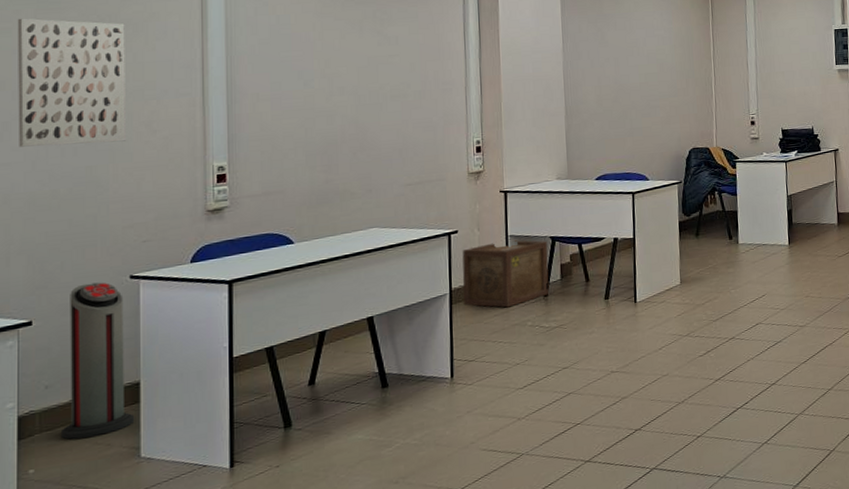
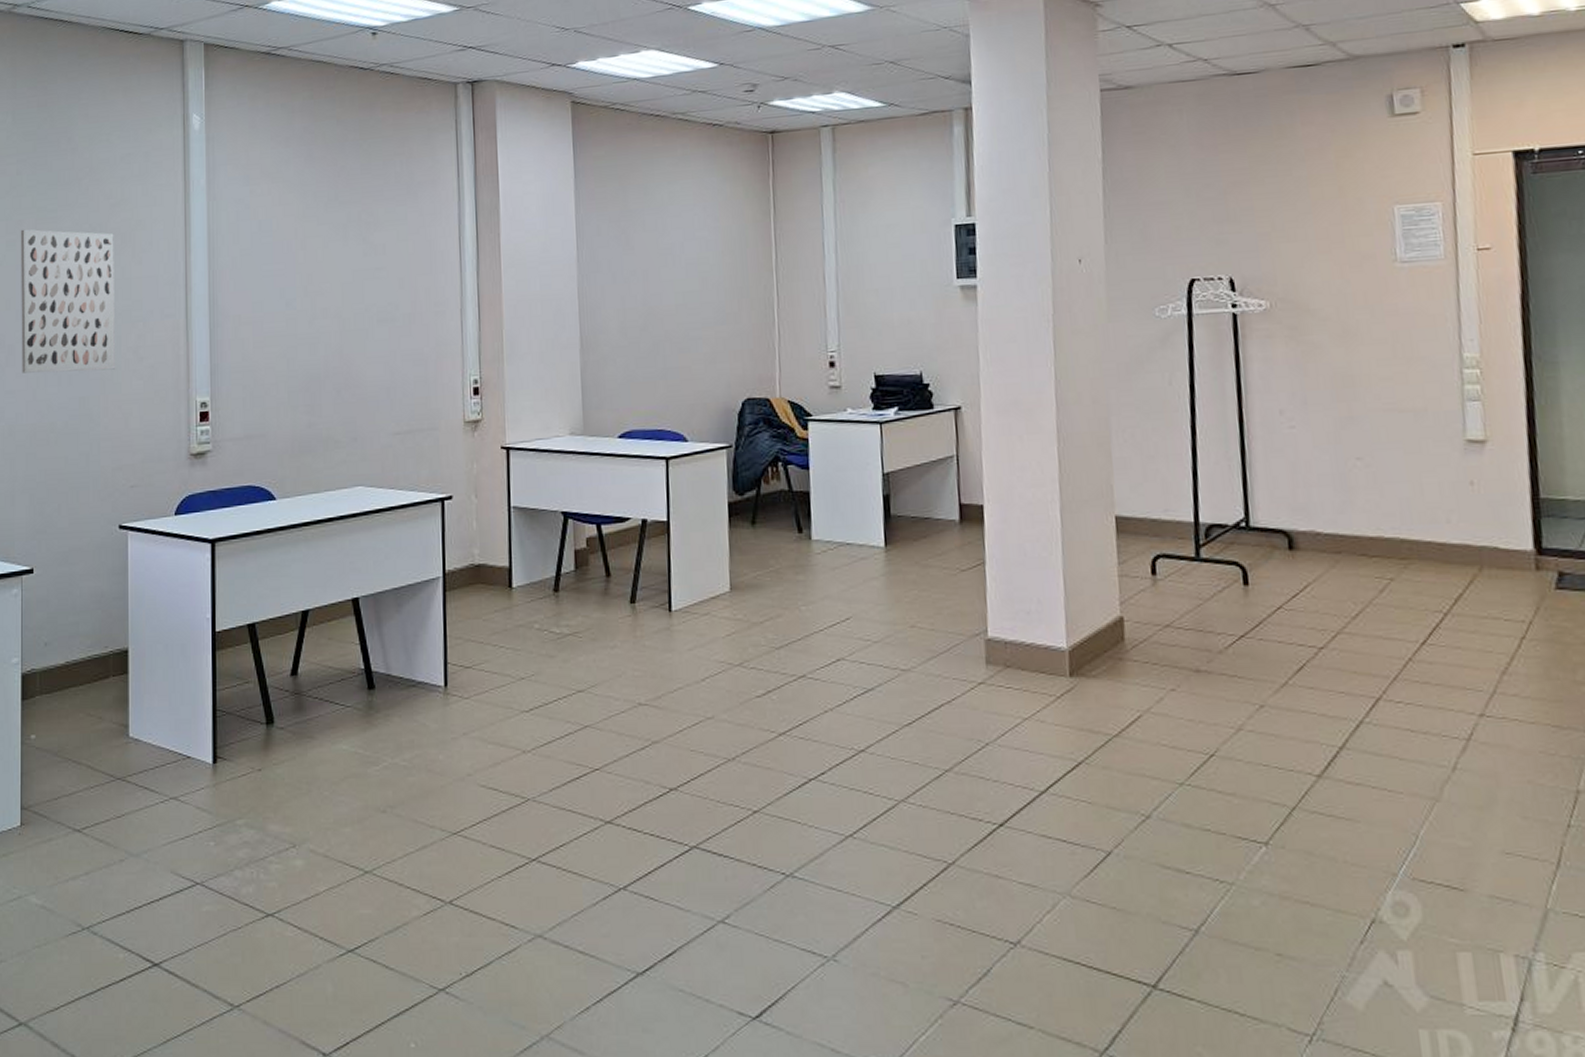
air purifier: present [60,282,135,440] -> none [58,530,124,707]
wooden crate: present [462,240,549,308] -> none [457,513,561,602]

